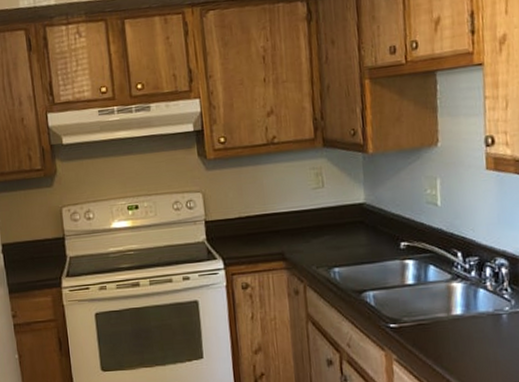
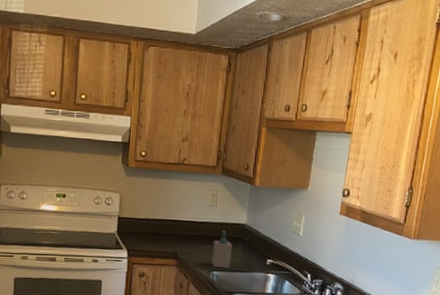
soap bottle: none [328,215,354,263] -> present [211,230,232,269]

